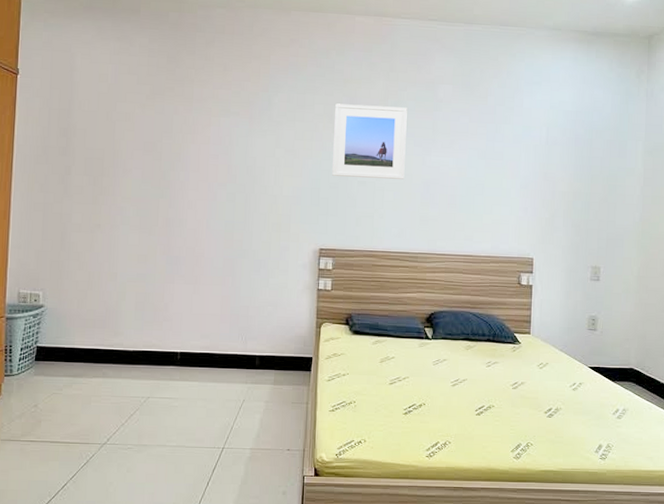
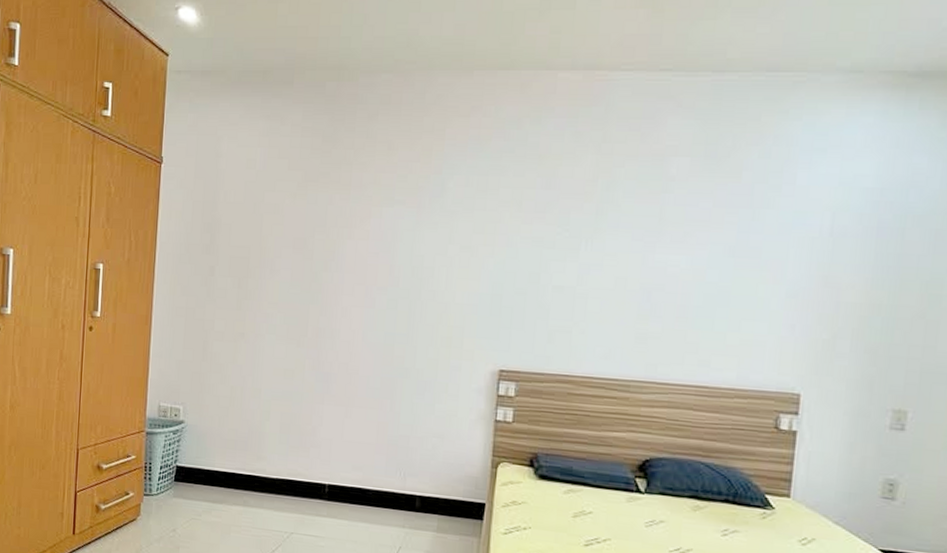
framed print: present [332,103,407,179] -> none [519,186,624,284]

